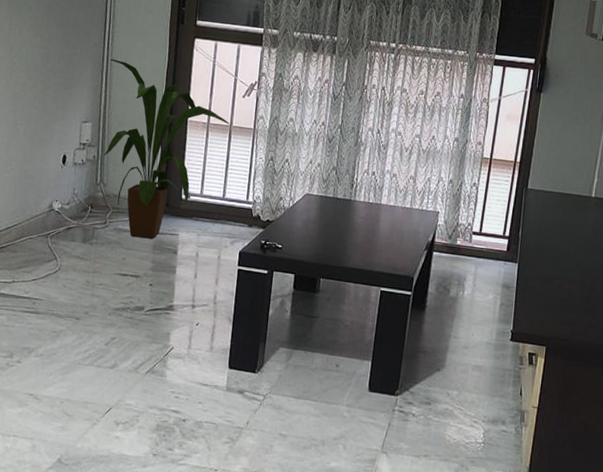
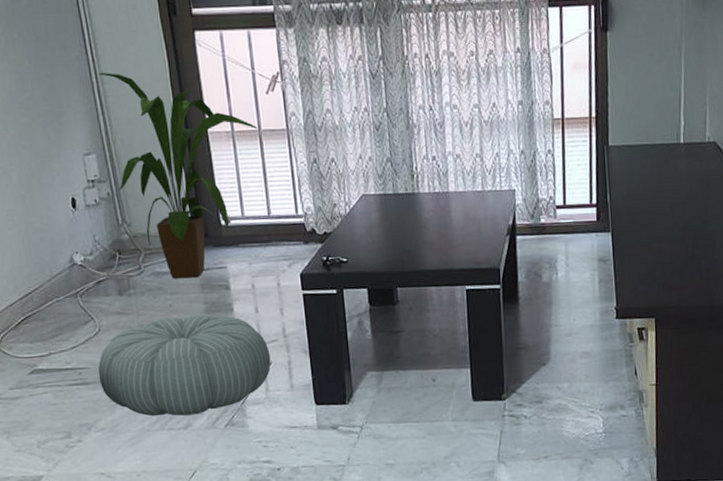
pouf: none [49,268,199,358] -> present [98,315,271,417]

